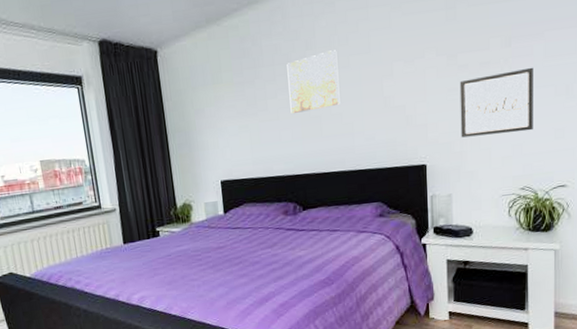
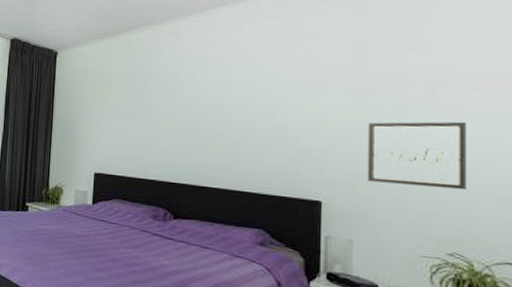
wall art: present [287,50,340,113] -> none [173,73,228,125]

